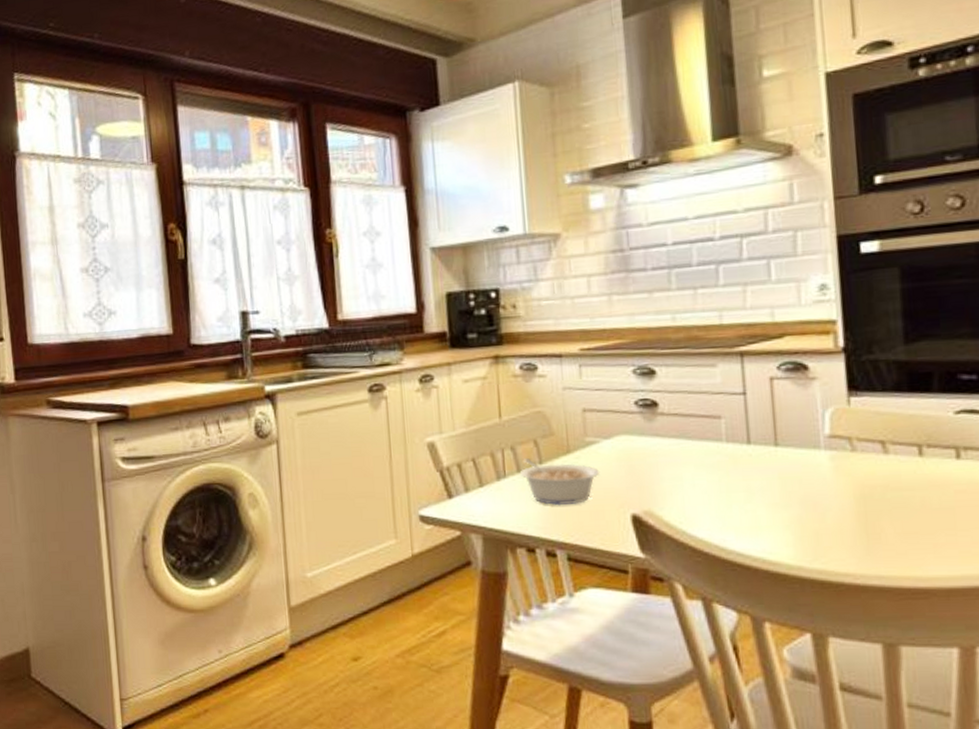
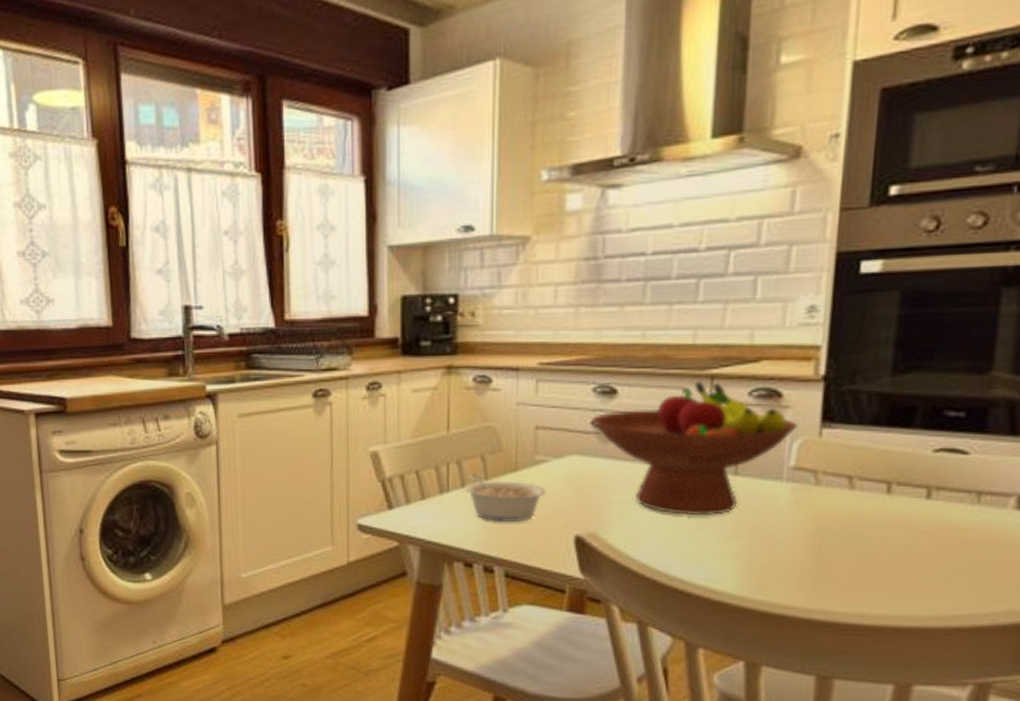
fruit bowl: none [634,358,827,489] -> present [591,381,797,516]

